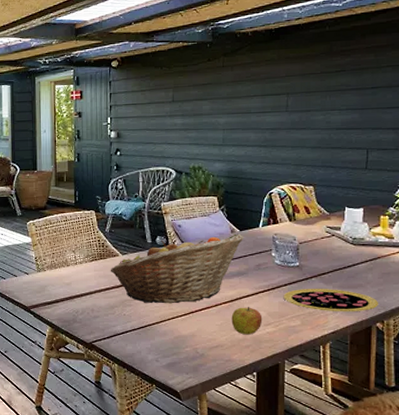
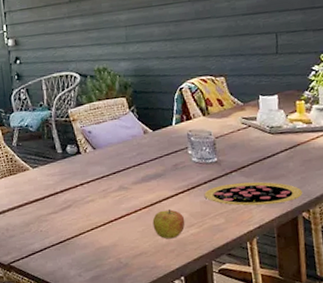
fruit basket: present [110,233,244,304] -> none [21,134,158,217]

